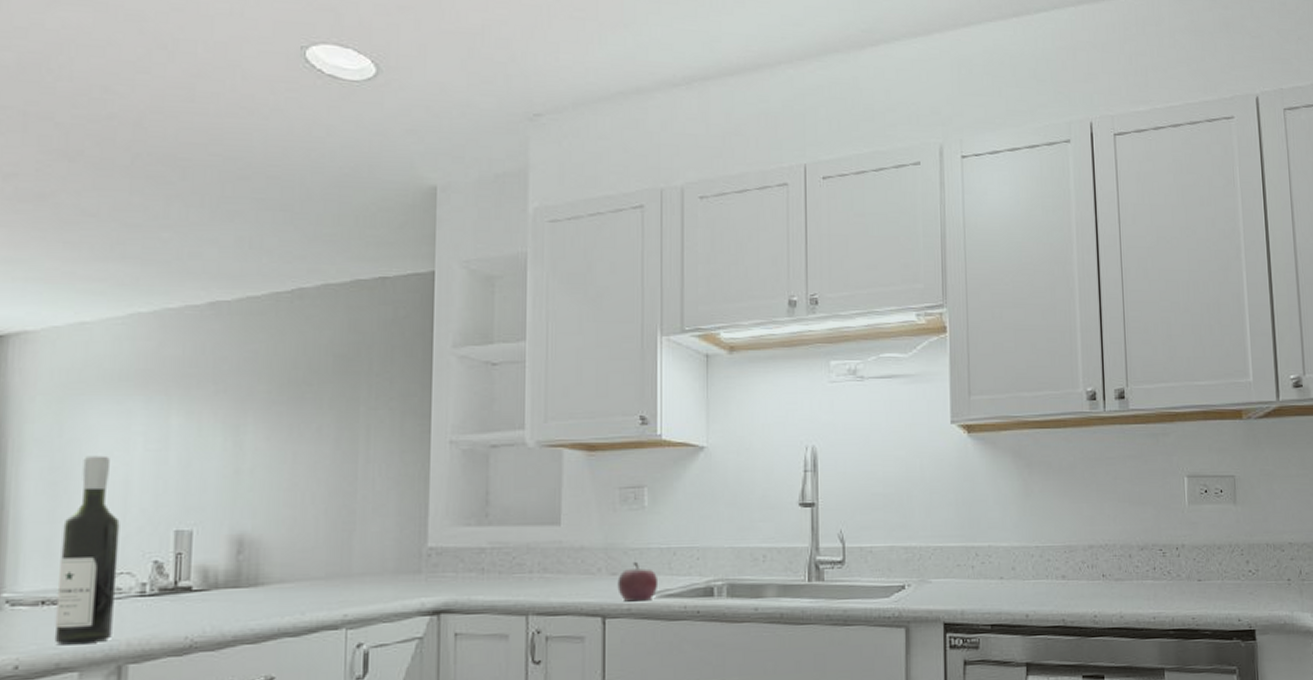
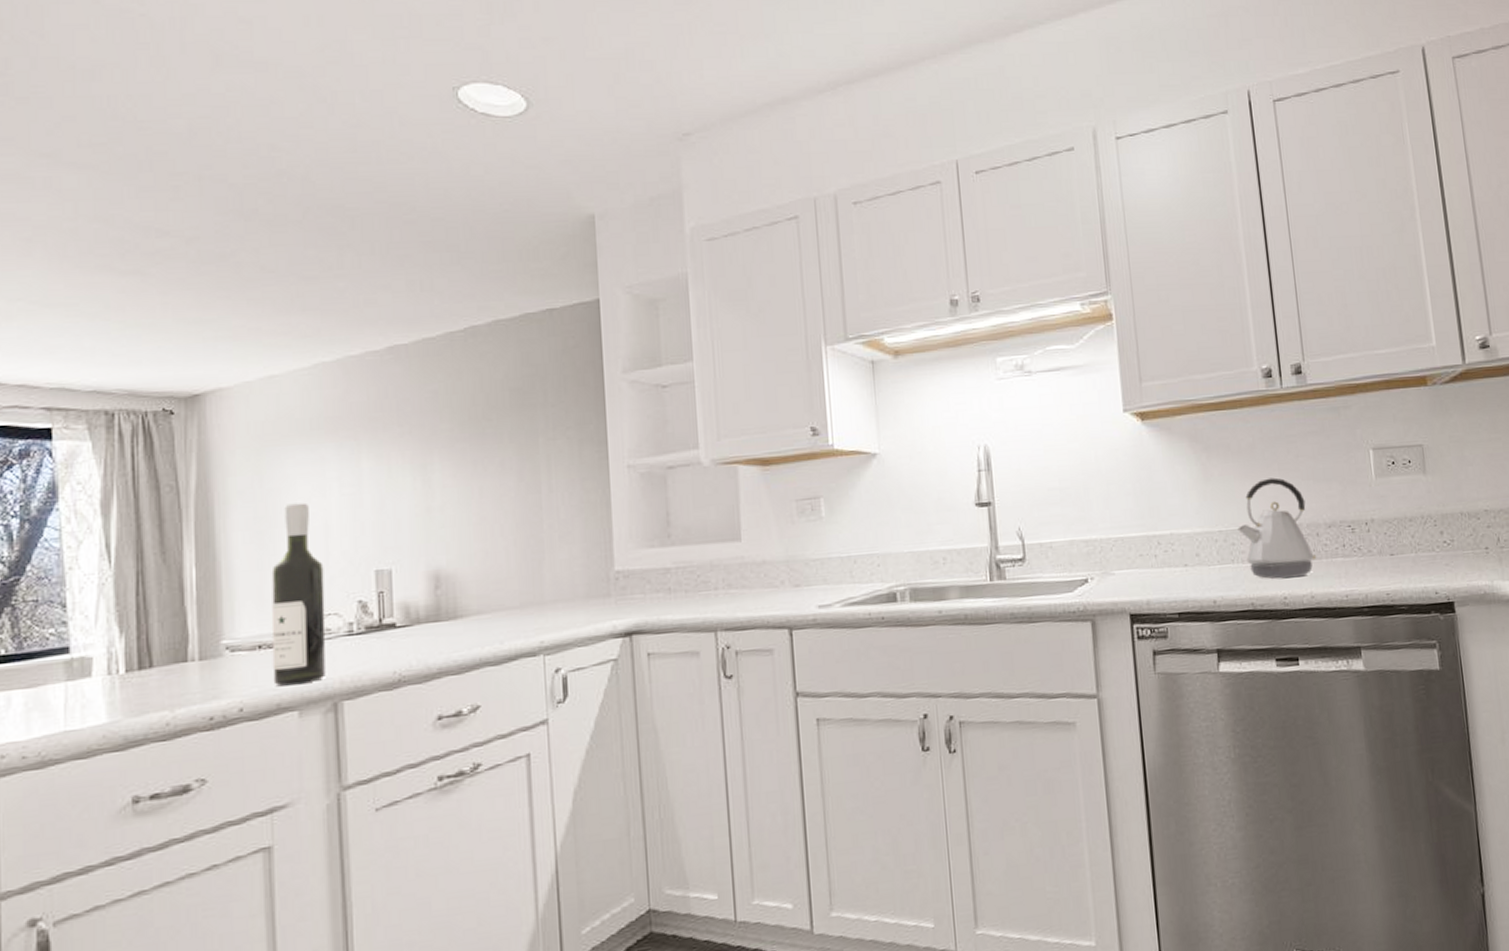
fruit: present [617,562,659,602] -> none [801,573,842,612]
kettle: none [1054,498,1128,597] -> present [1237,477,1317,579]

